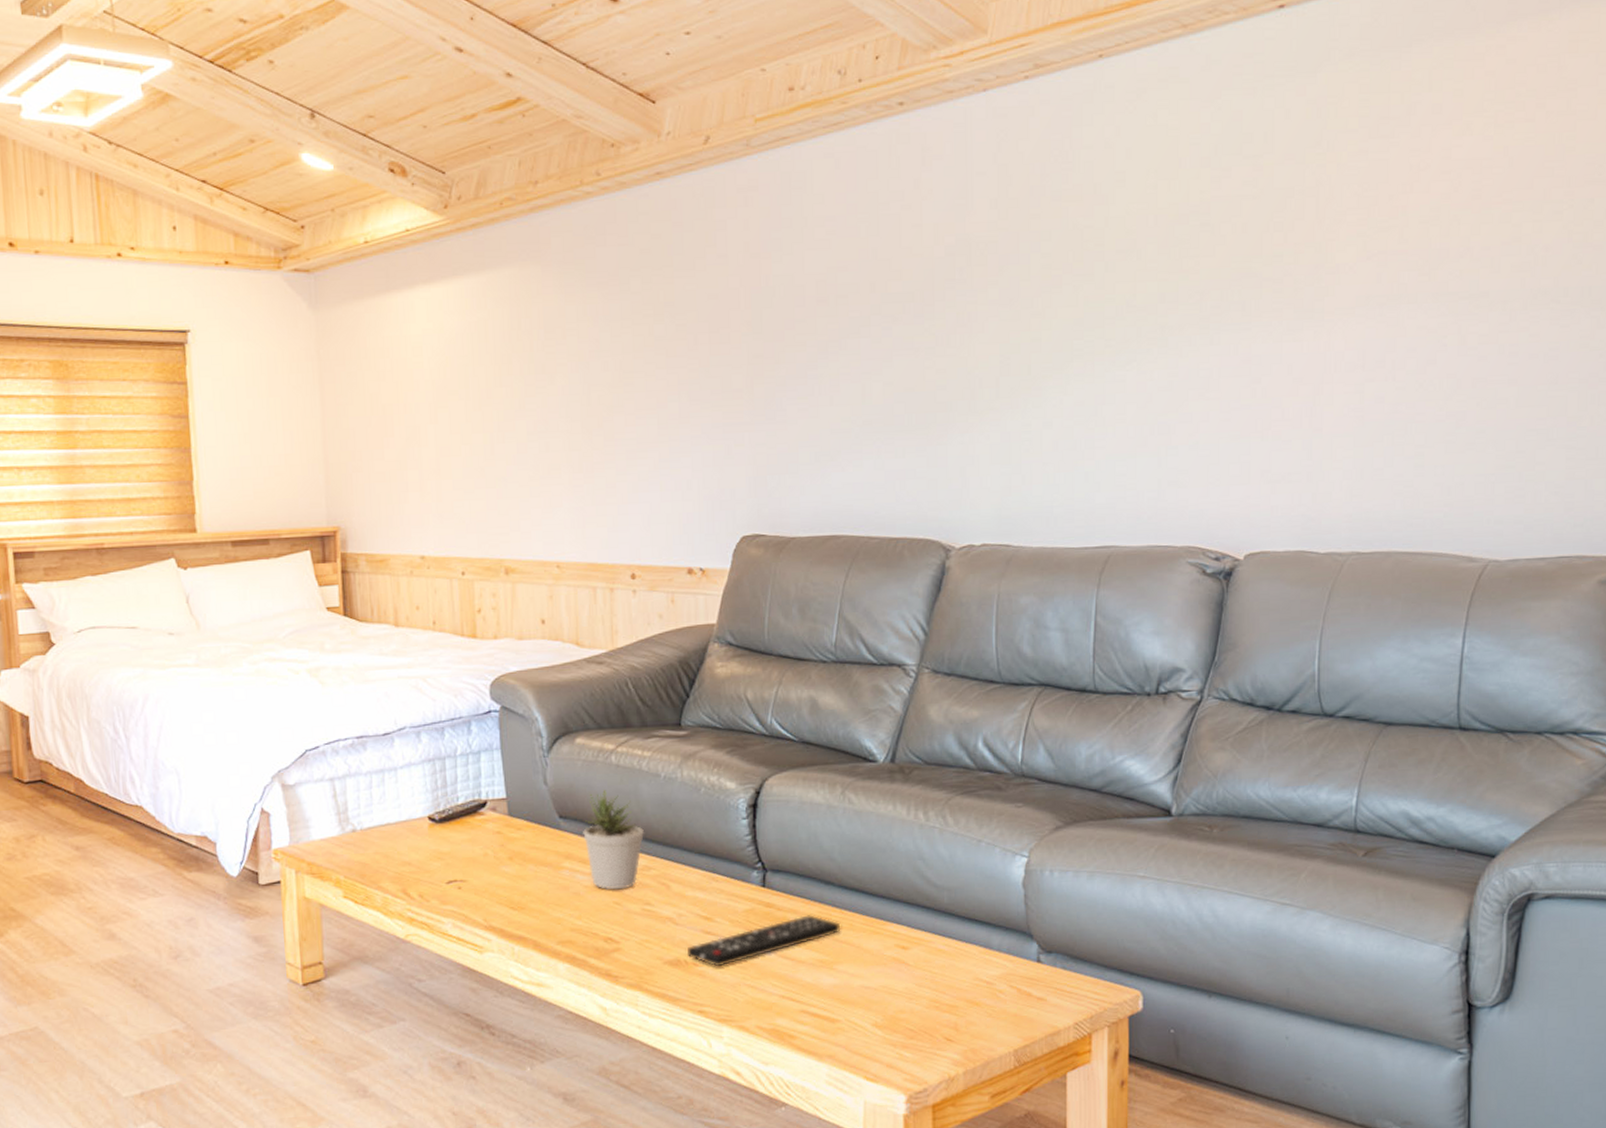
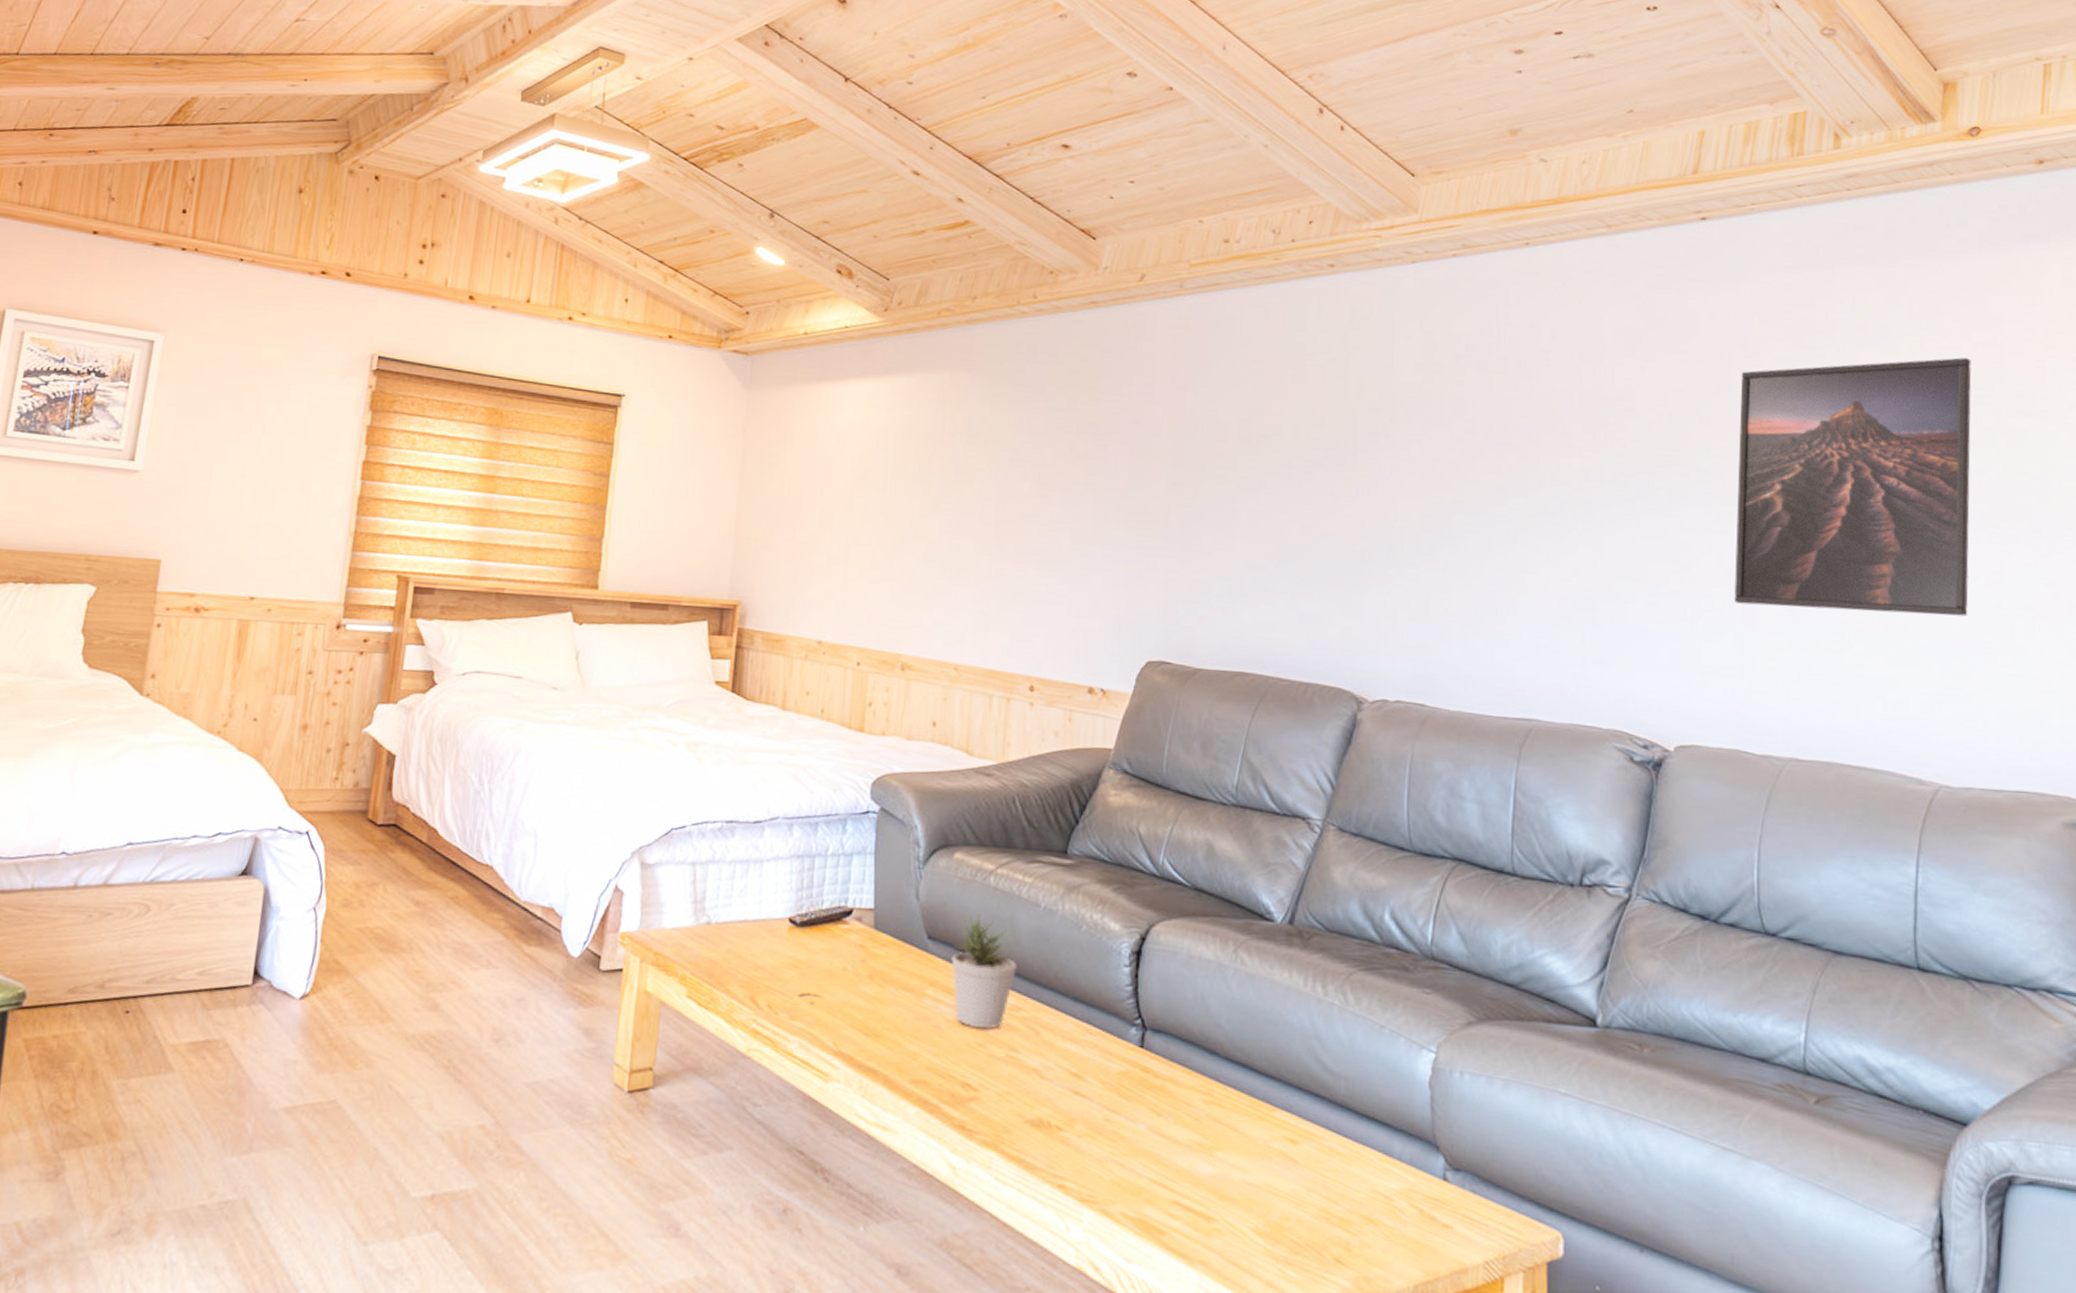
remote control: present [688,915,841,967] -> none [1052,1087,1224,1135]
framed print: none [1303,129,1544,410] -> present [1733,357,1972,617]

